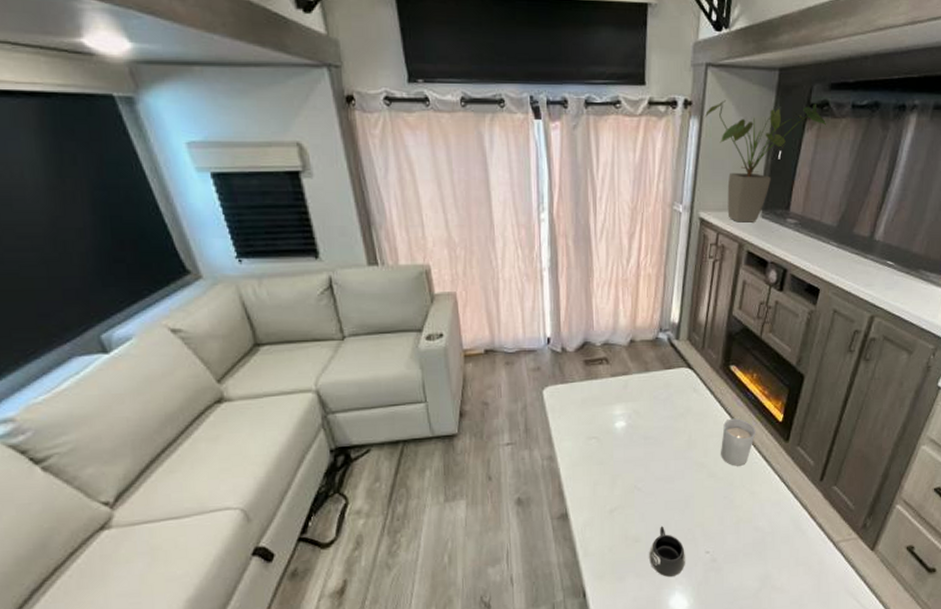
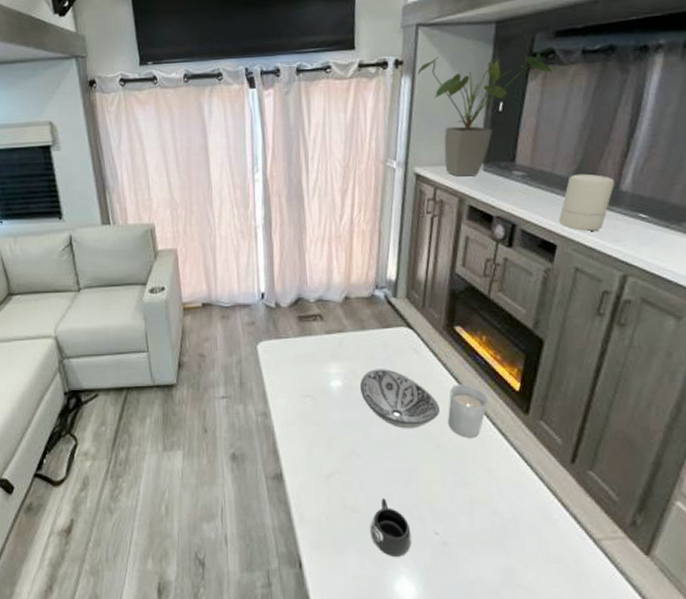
decorative bowl: none [642,408,714,462] -> present [359,369,439,429]
candle: none [822,223,871,276] -> present [558,173,615,231]

